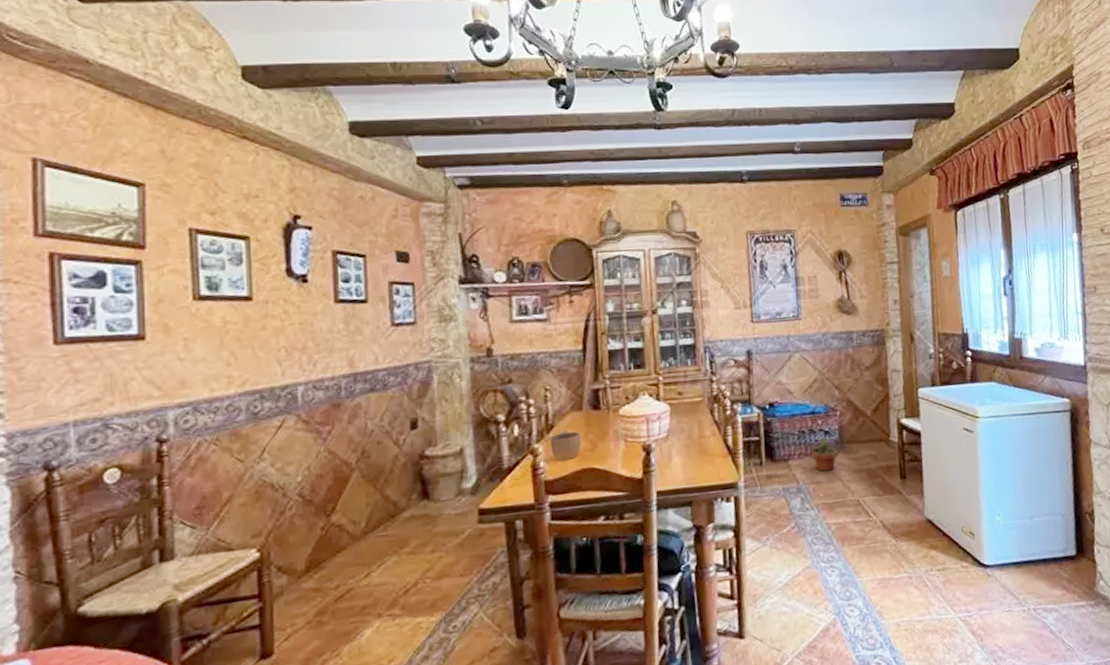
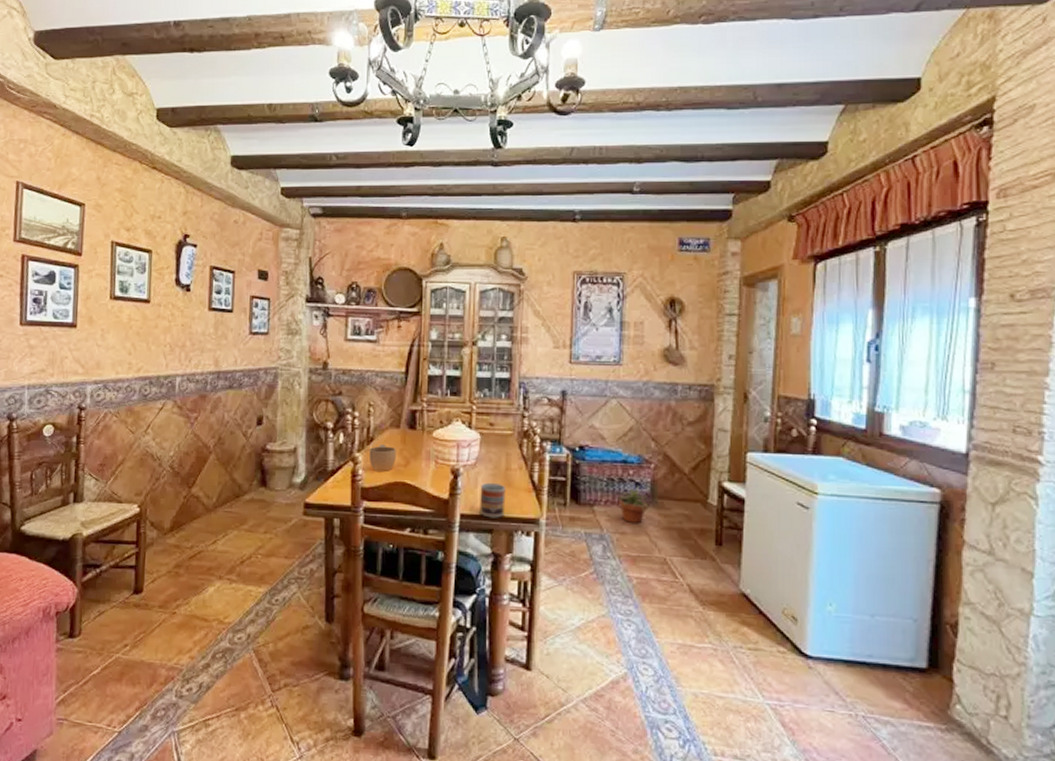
cup: none [674,453,703,491] -> present [478,482,506,518]

